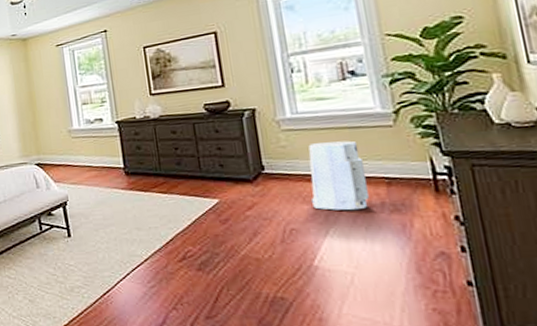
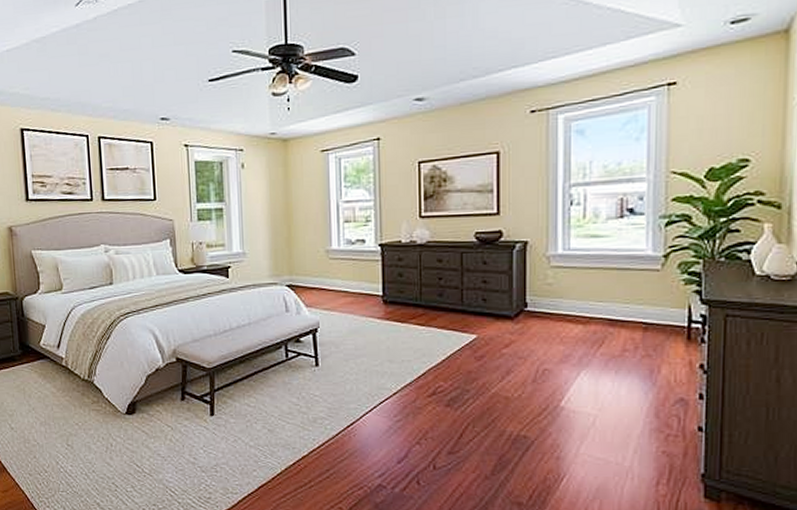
air purifier: present [308,140,369,211] -> none [568,282,624,354]

